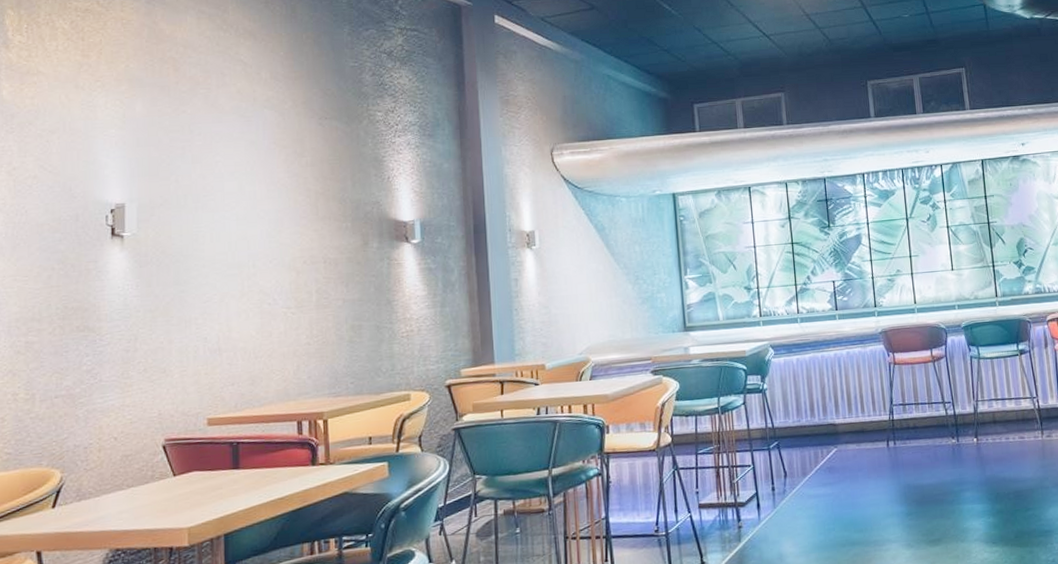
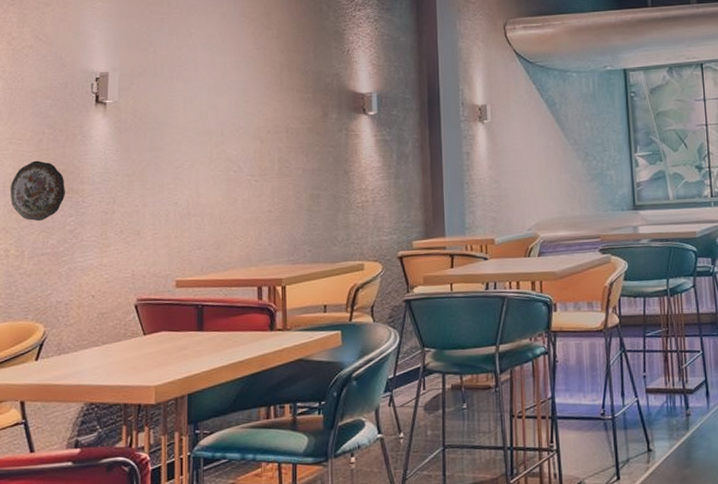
decorative plate: none [16,298,80,363] -> present [10,160,65,222]

